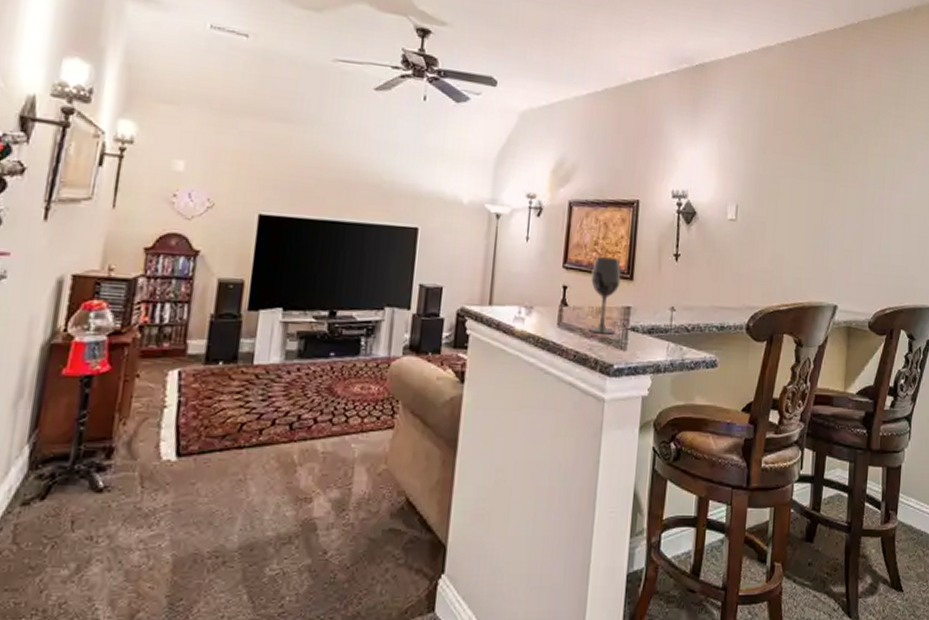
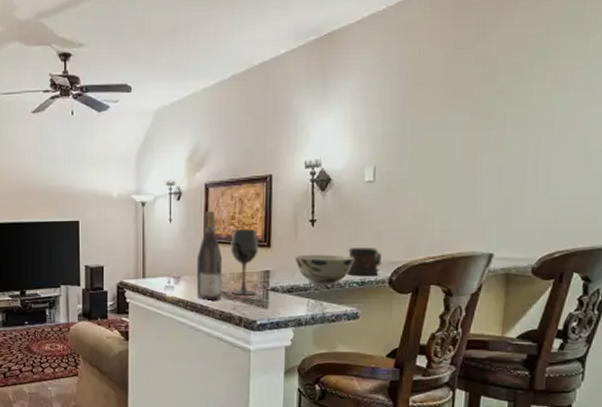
wine bottle: none [549,233,582,338] -> present [196,212,223,300]
bowl: none [657,291,715,329] -> present [295,255,355,286]
beer mug: none [707,288,741,321] -> present [347,246,382,278]

